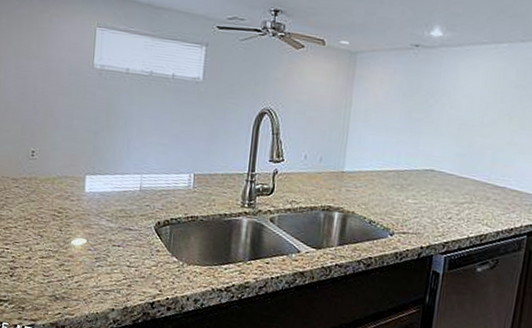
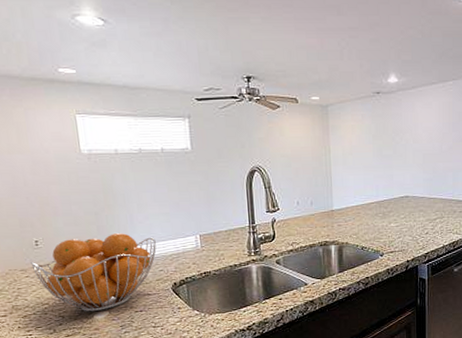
fruit basket: none [23,154,148,238] -> present [31,233,157,312]

